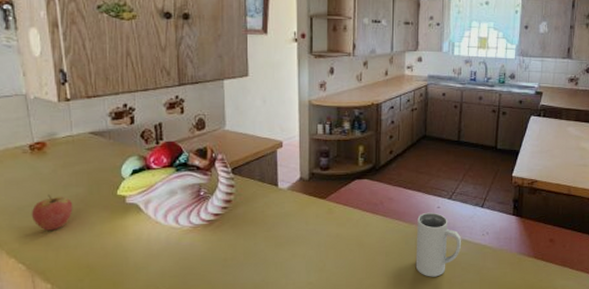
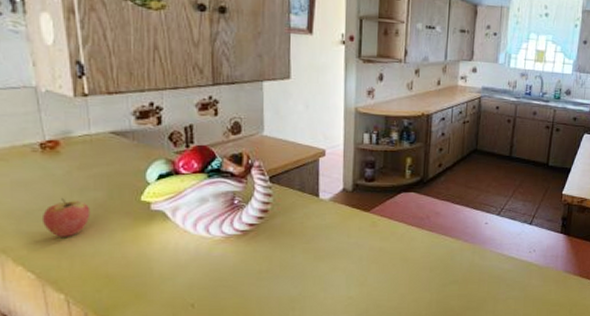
mug: present [415,212,462,277] -> none [460,228,508,294]

